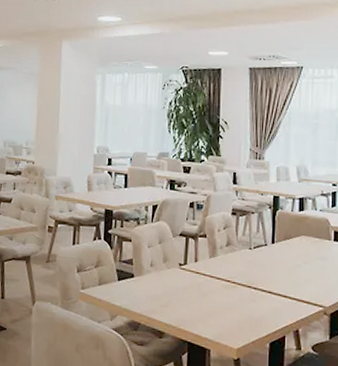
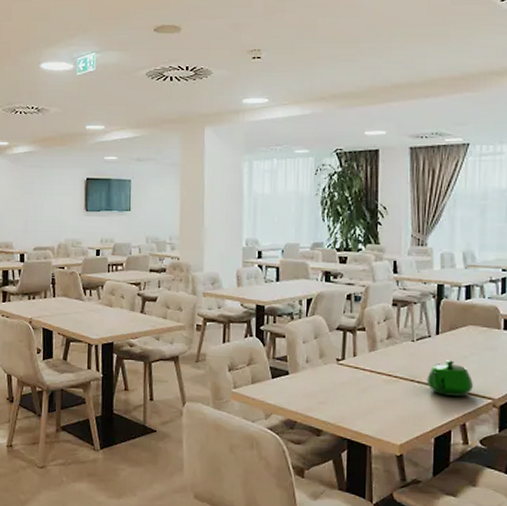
teapot: none [262,268,305,304] -> present [426,360,473,397]

